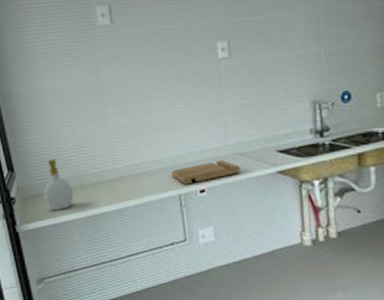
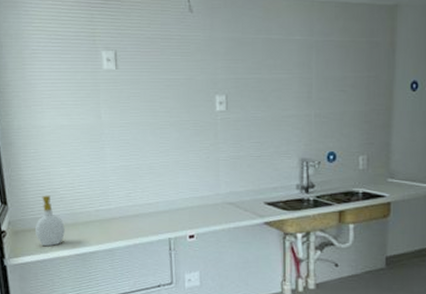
cutting board: present [171,160,240,185] -> none [162,208,229,229]

